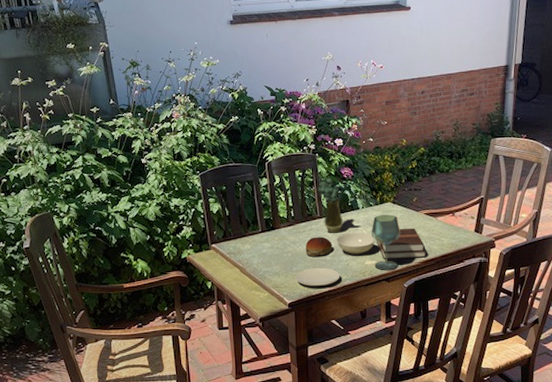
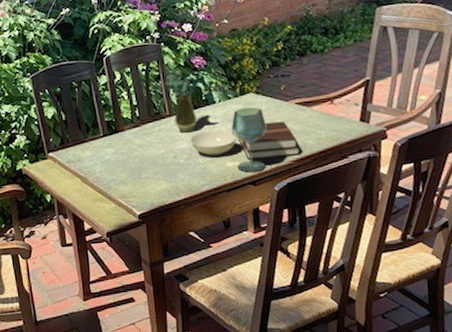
plate: present [295,267,340,287] -> none [144,172,197,195]
bread roll: present [305,237,333,257] -> none [154,137,186,161]

